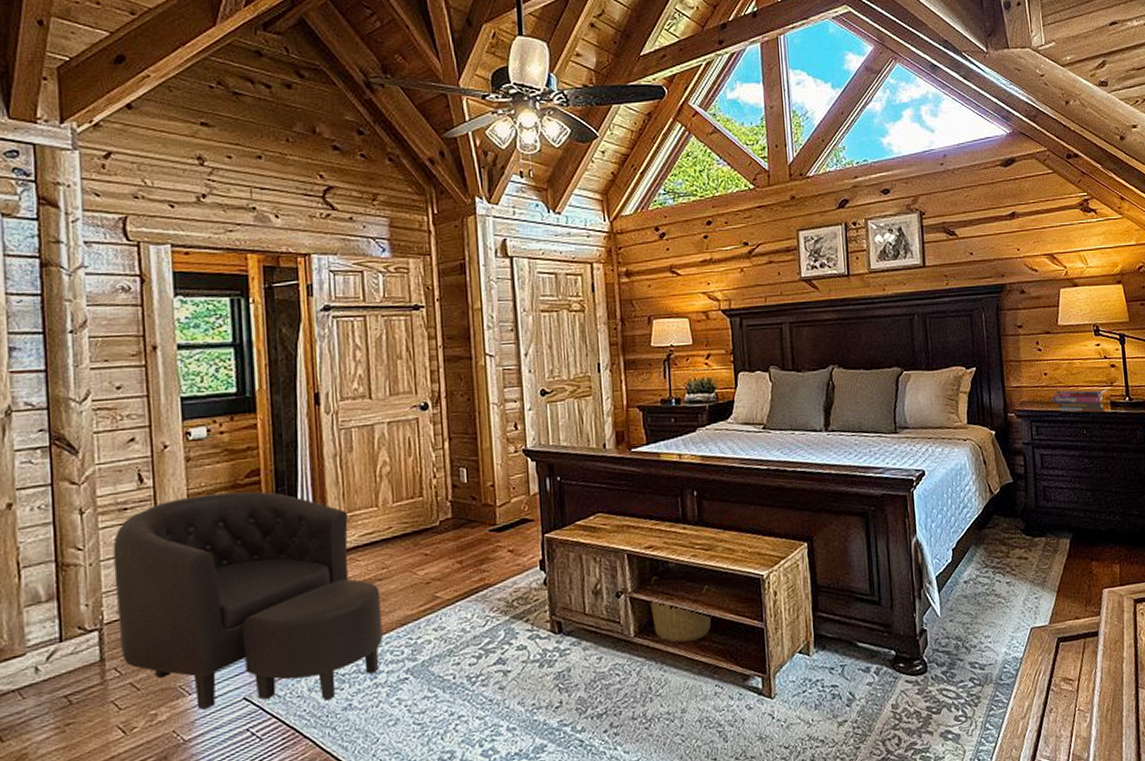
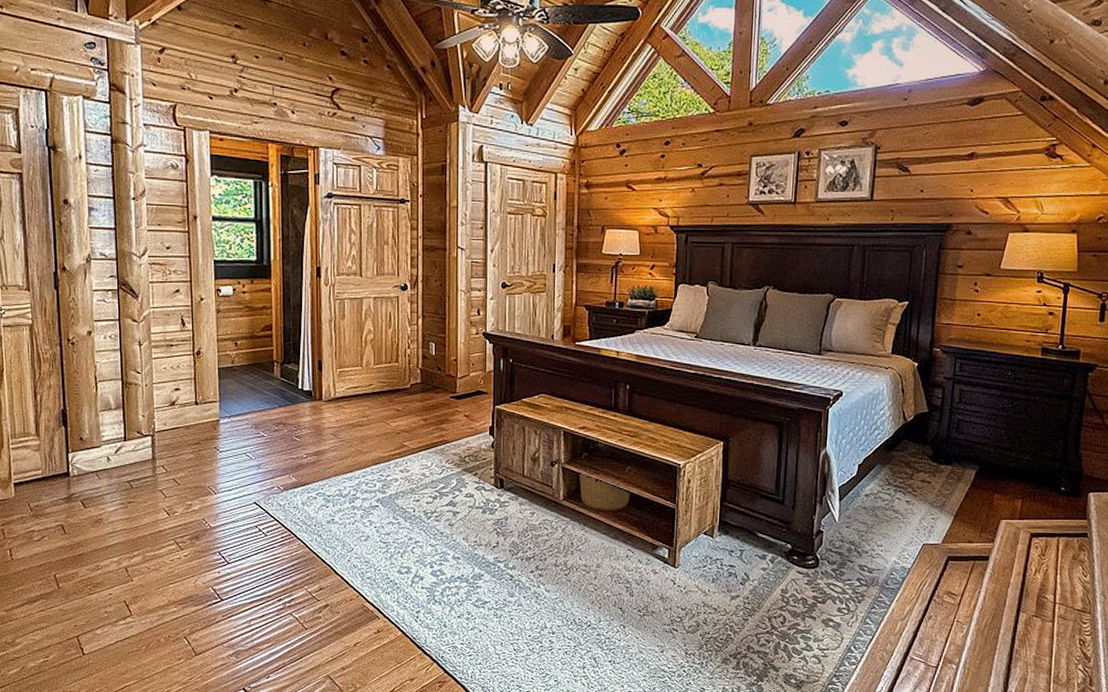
ottoman: present [113,491,383,710] -> none [162,341,360,514]
books: present [1053,387,1107,415] -> none [982,330,1041,359]

